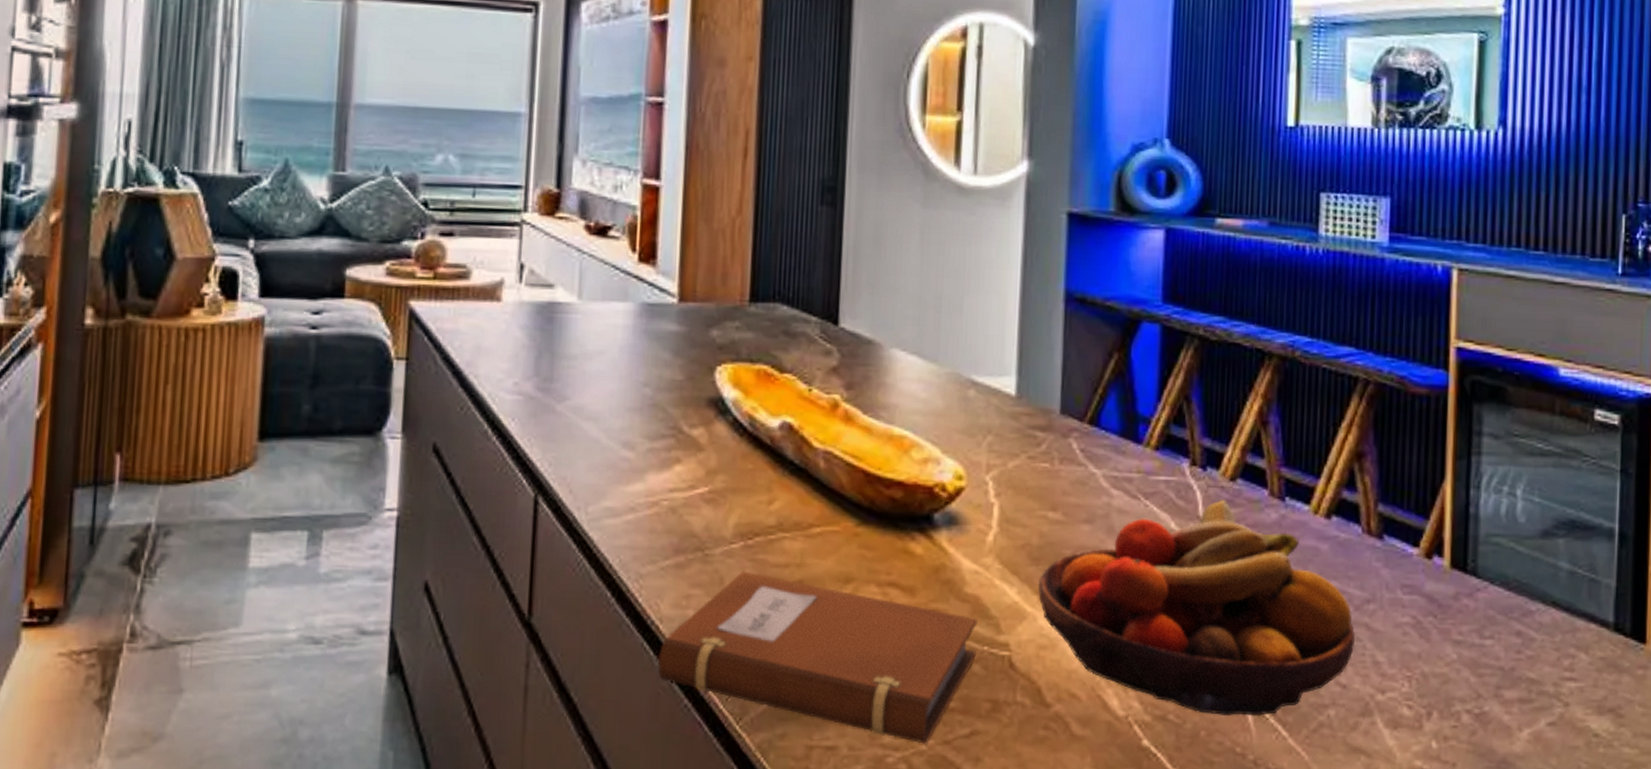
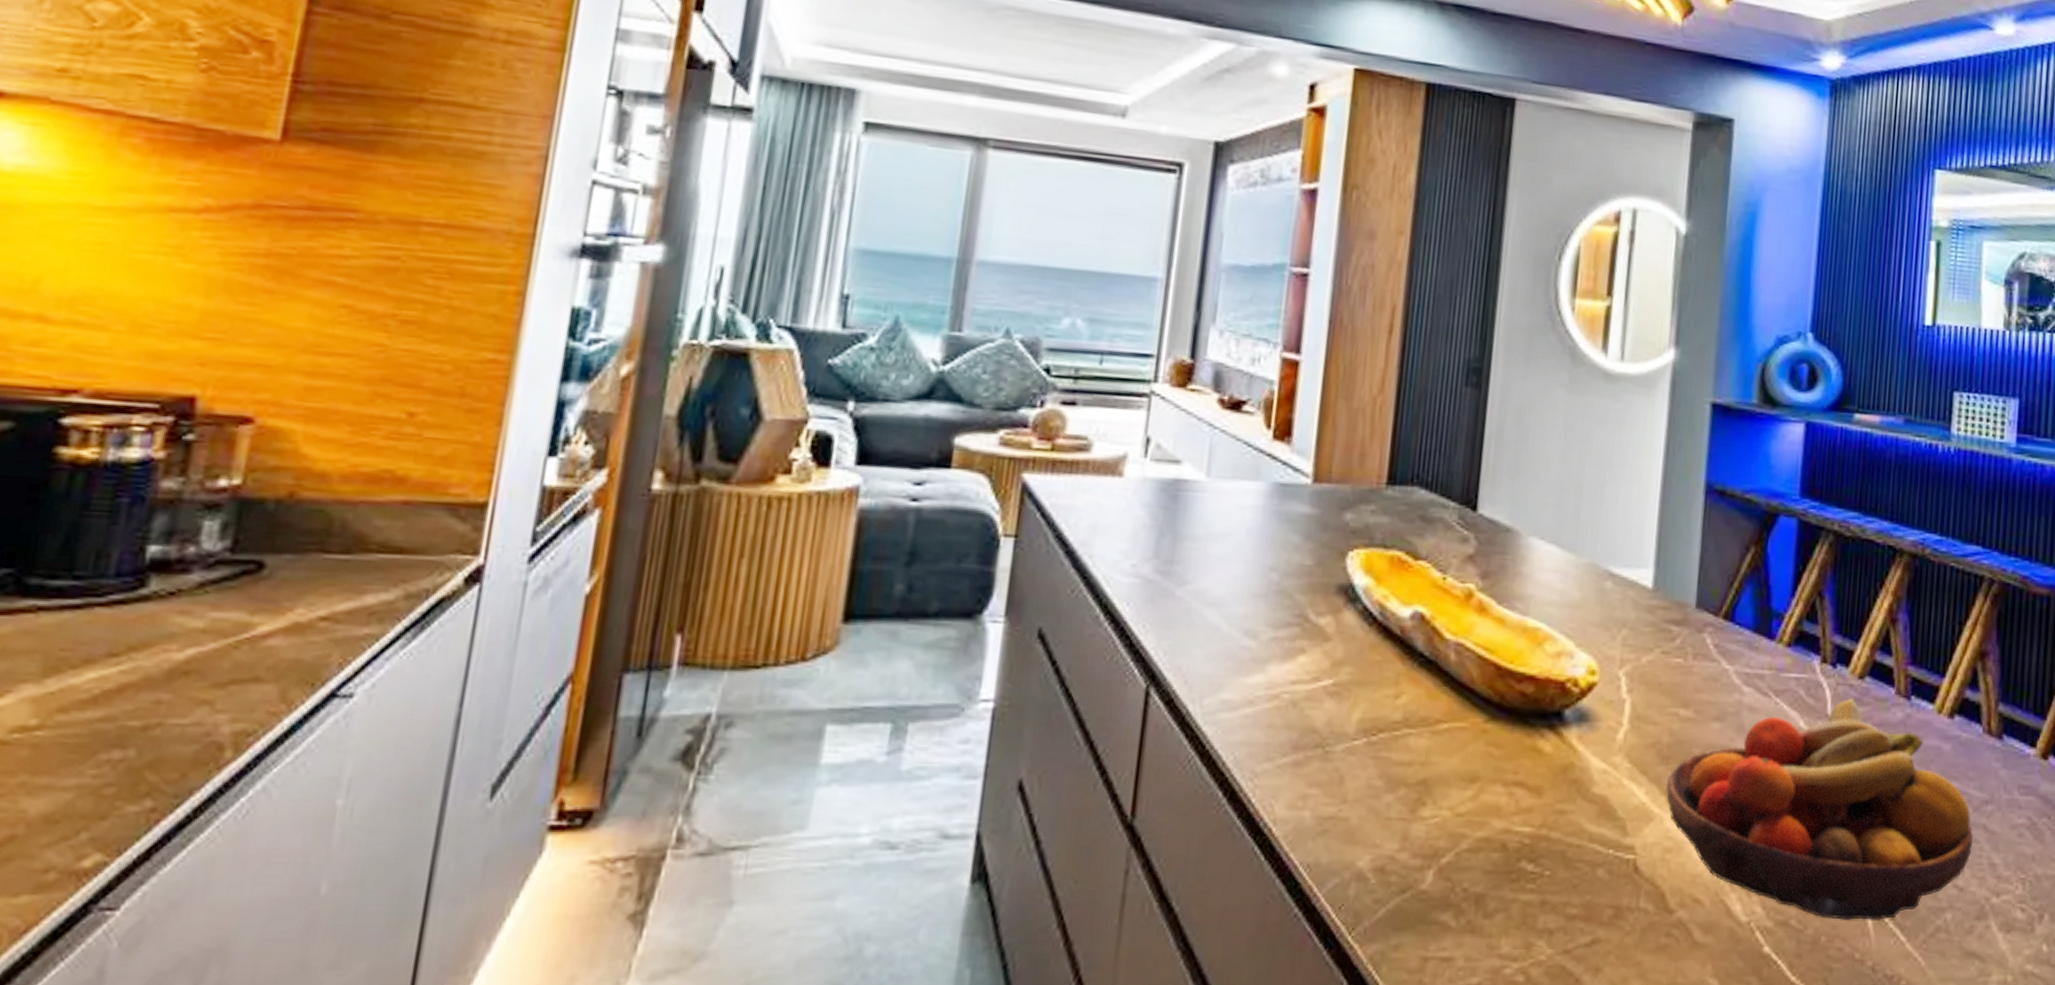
notebook: present [655,571,978,744] -> none [1265,769,1604,954]

